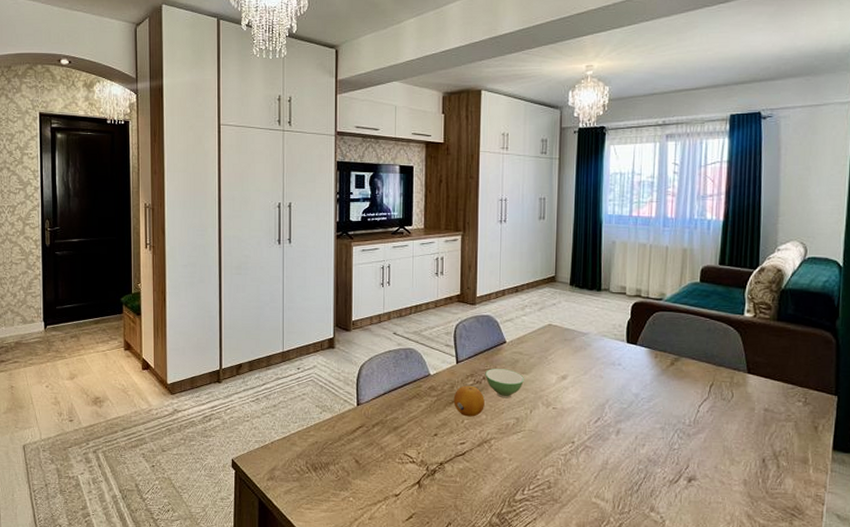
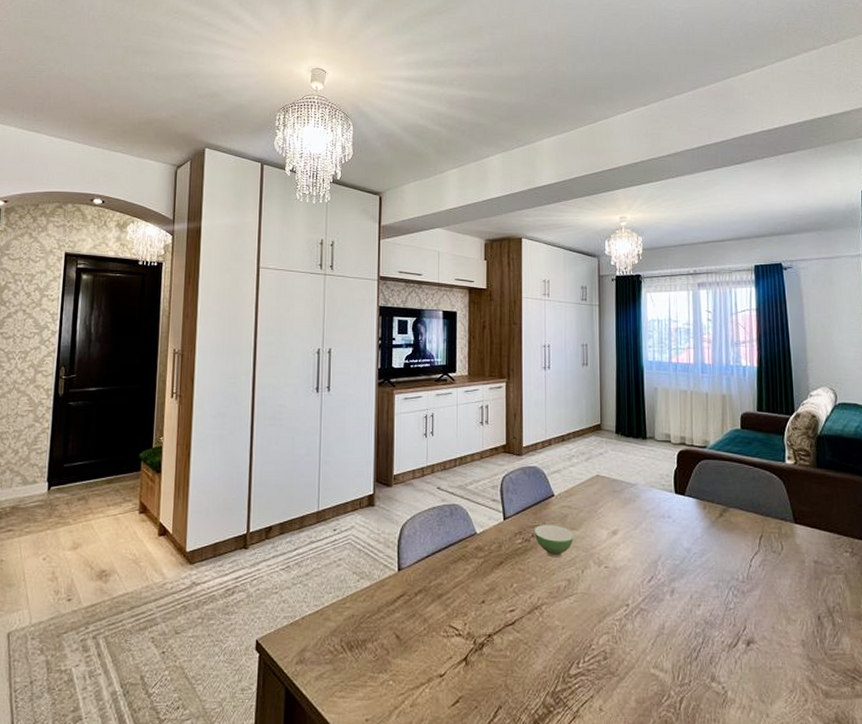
fruit: present [453,385,485,417] -> none [501,544,534,580]

